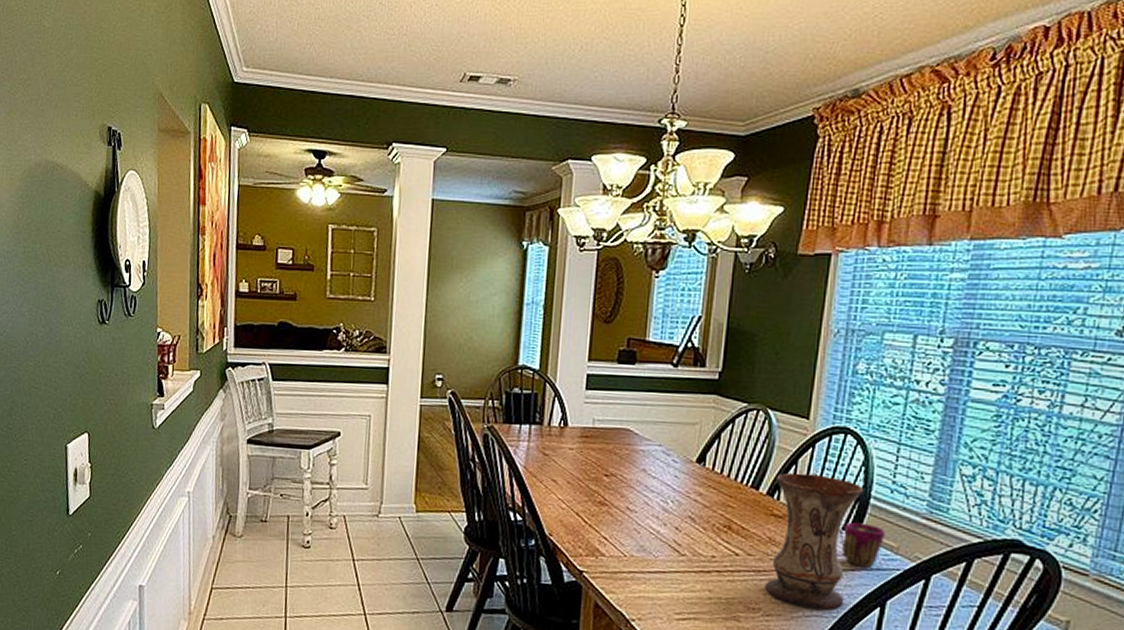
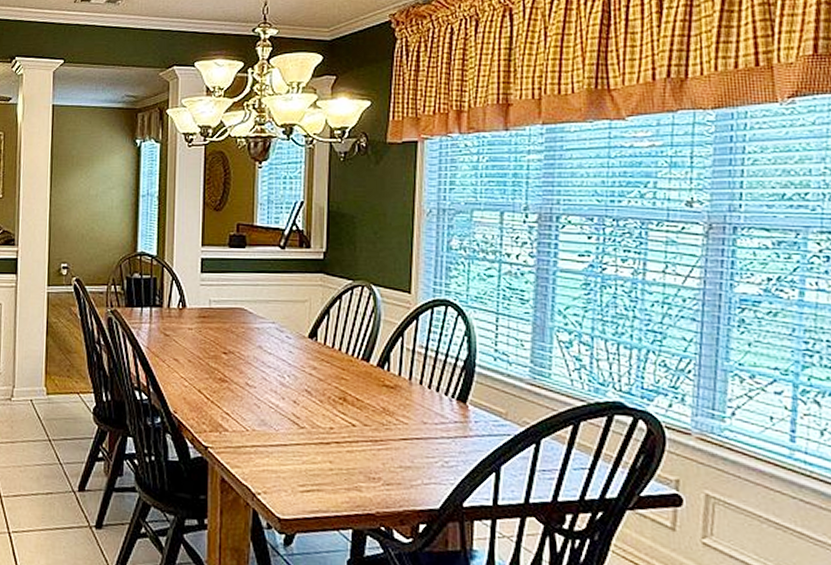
vase: present [765,472,864,610] -> none [383,344,469,477]
cup: present [842,522,886,568] -> none [453,390,494,434]

